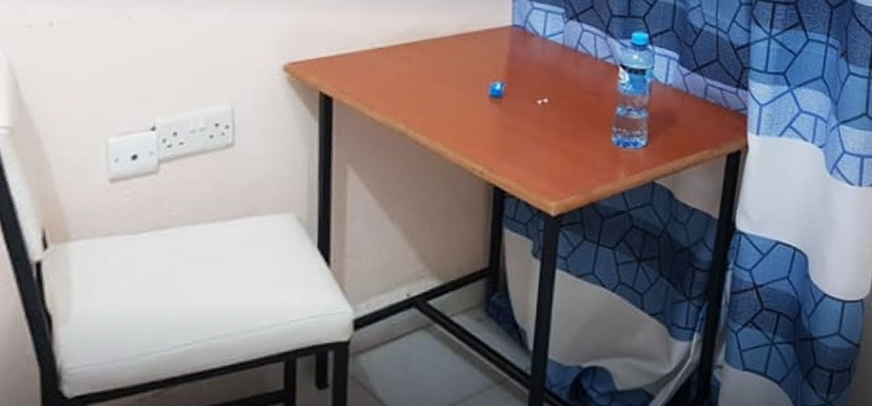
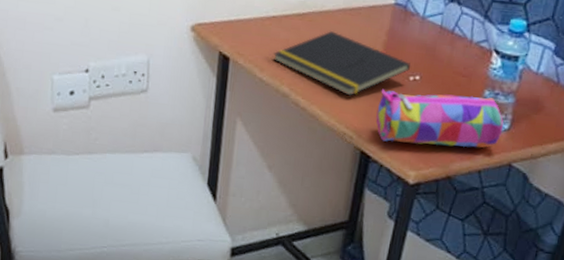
notepad: none [384,59,538,127] -> present [273,31,411,96]
pencil case: none [506,114,641,173] -> present [375,88,504,148]

